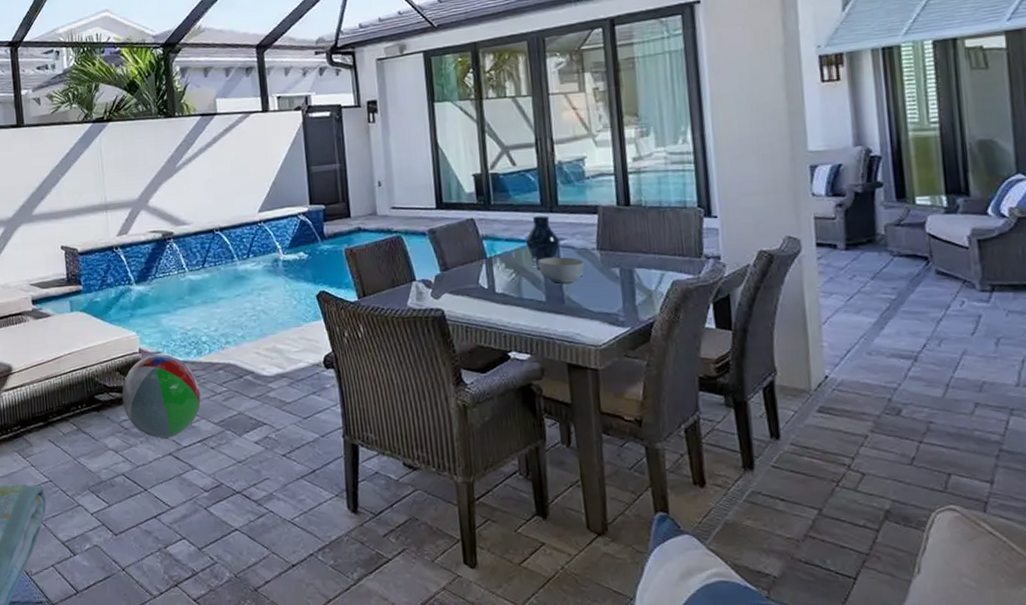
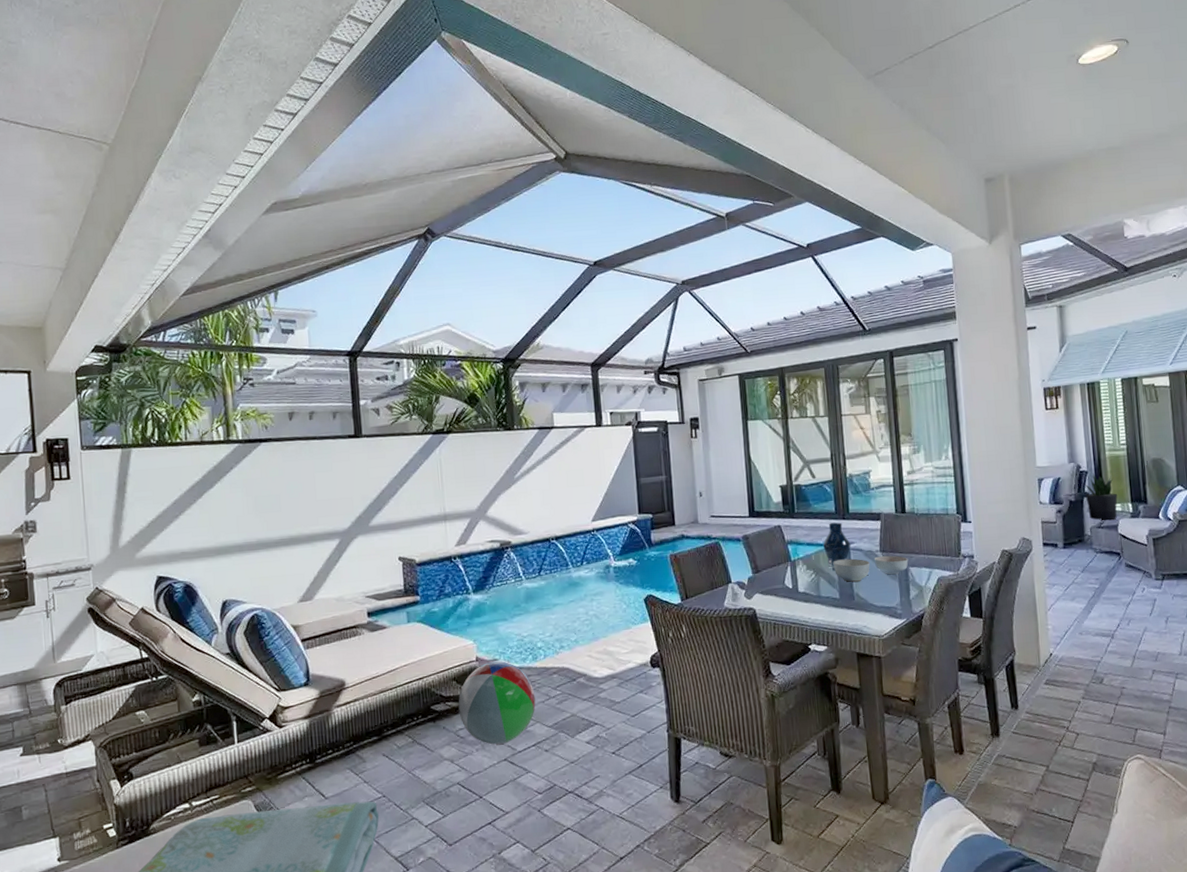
bowl: none [589,254,634,277] -> present [874,555,909,575]
planter: none [876,158,925,217] -> present [1084,473,1118,521]

